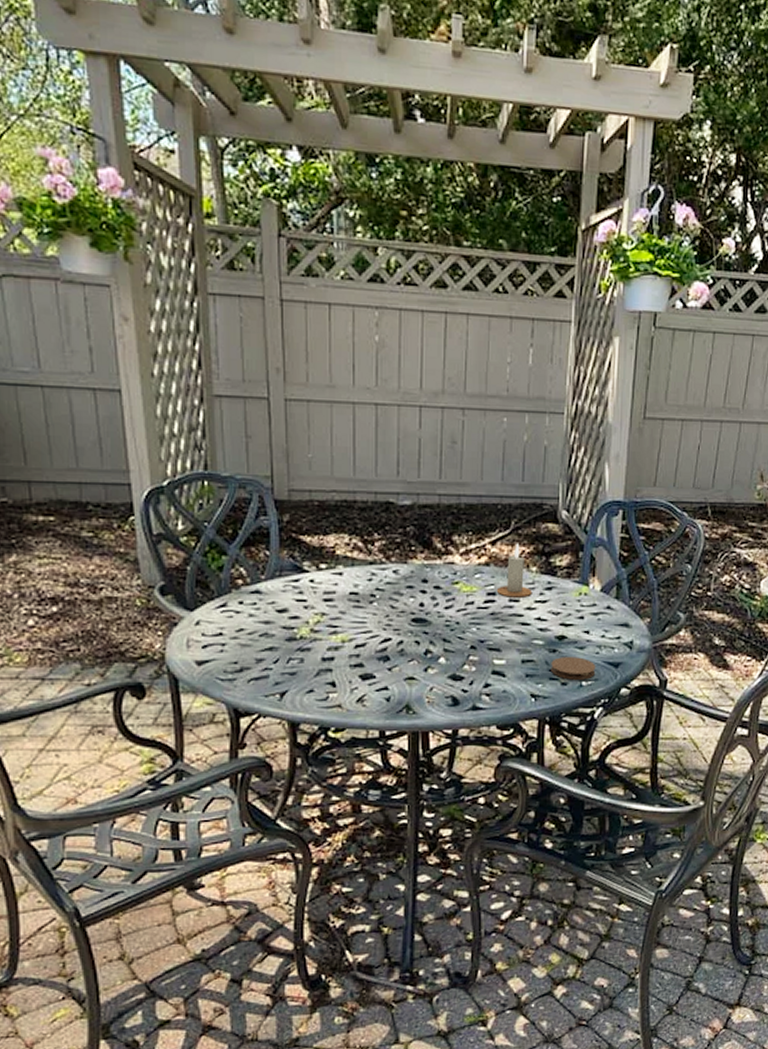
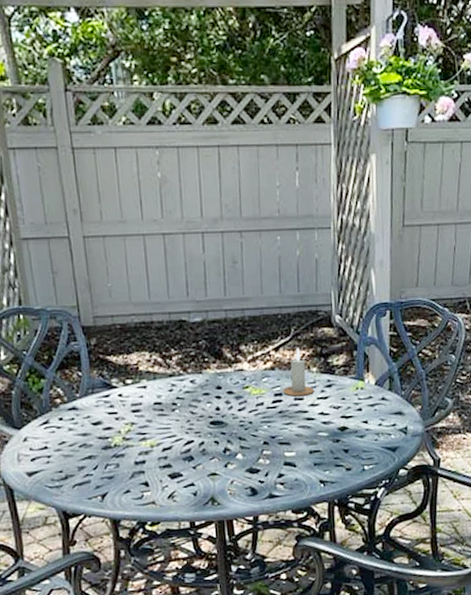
coaster: present [551,657,596,680] -> none [336,445,376,466]

